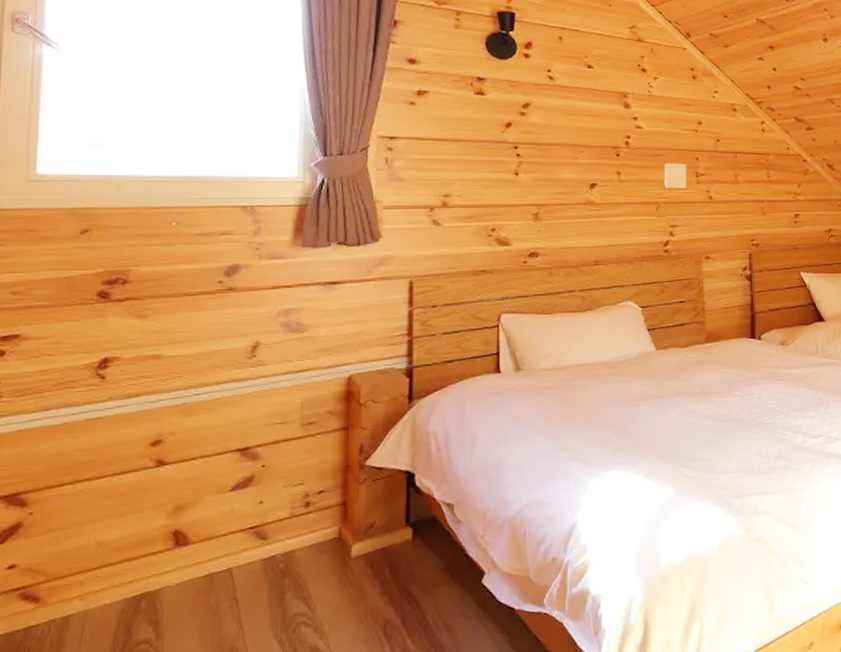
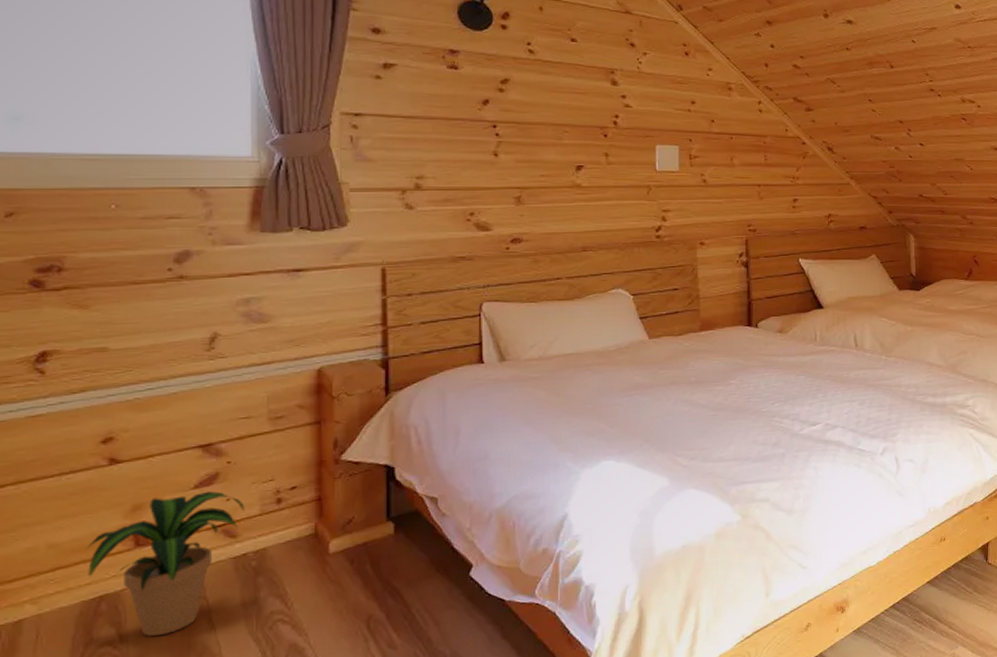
potted plant: none [131,493,276,635] -> present [86,490,245,636]

